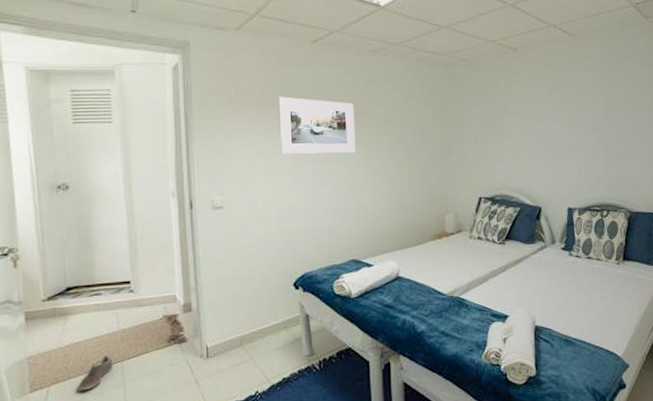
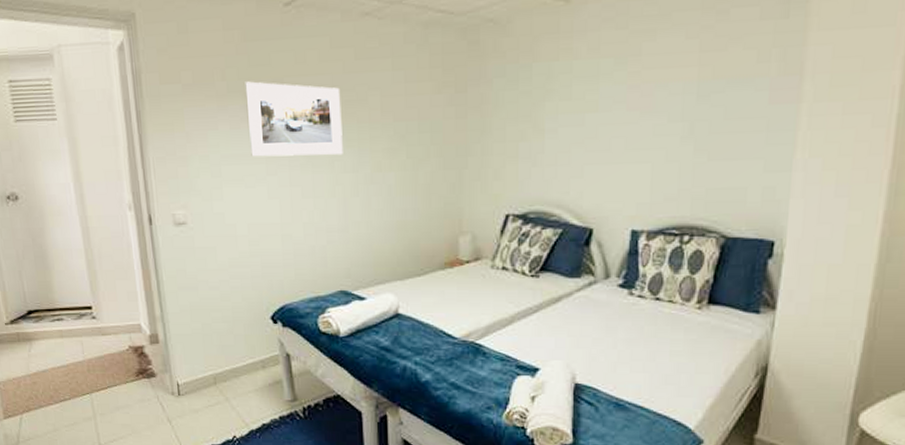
sneaker: present [78,354,113,391] -> none [49,384,82,421]

